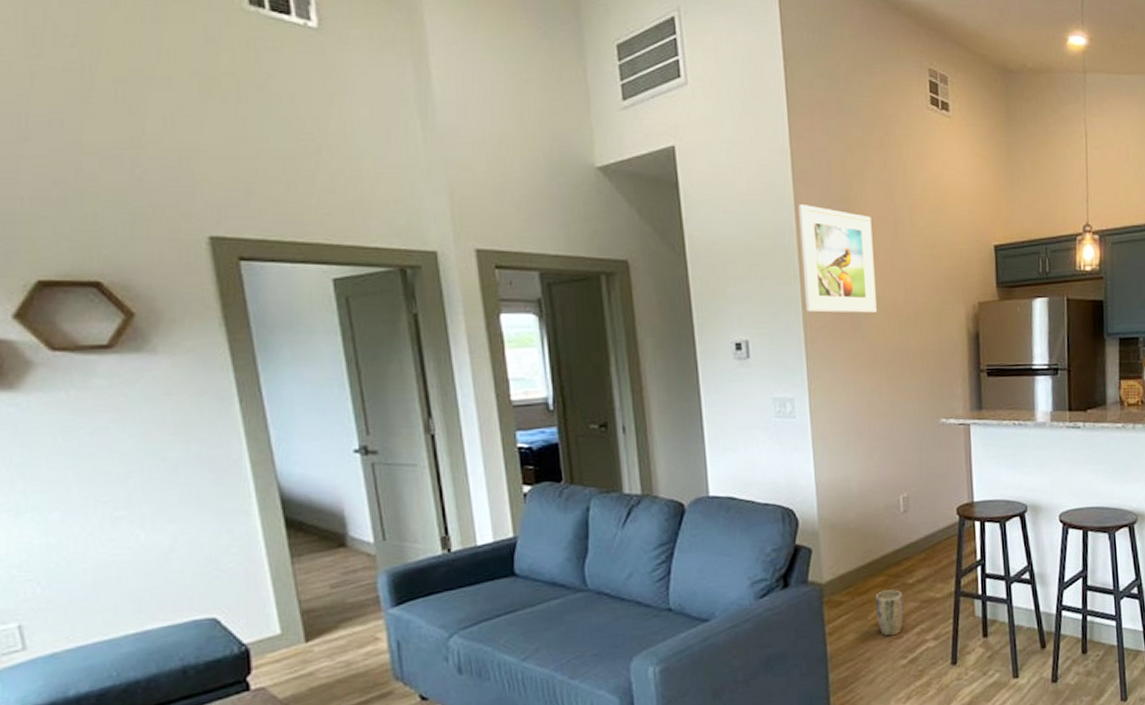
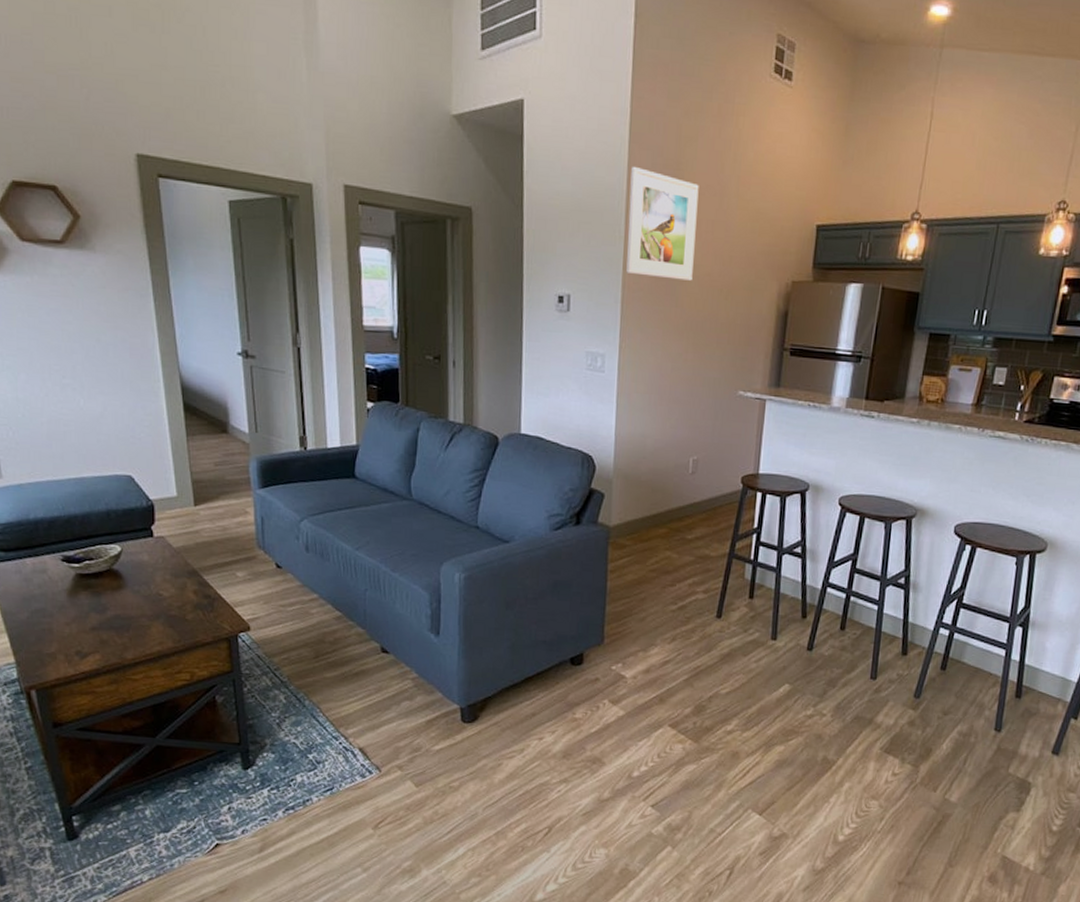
plant pot: present [875,589,904,637] -> none [654,541,681,583]

